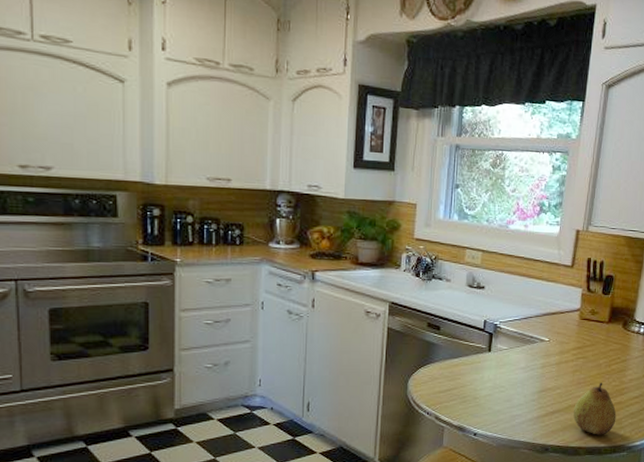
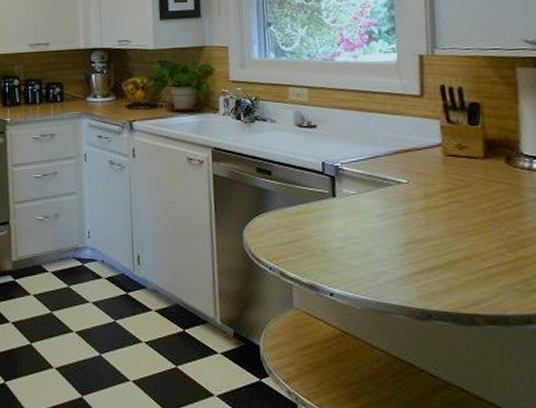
fruit: present [573,382,616,435] -> none [457,232,523,300]

